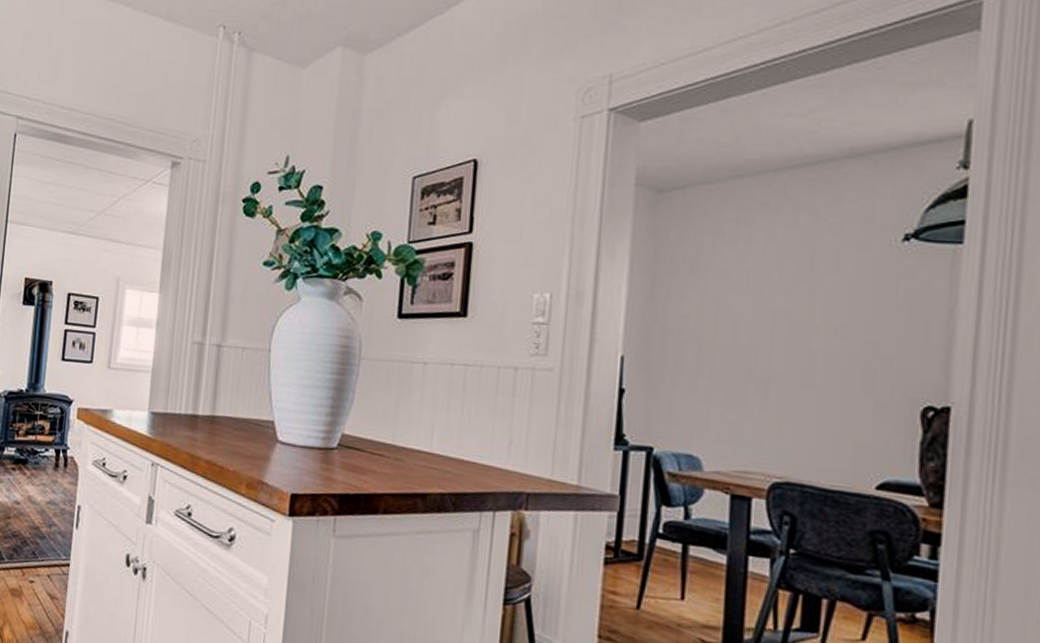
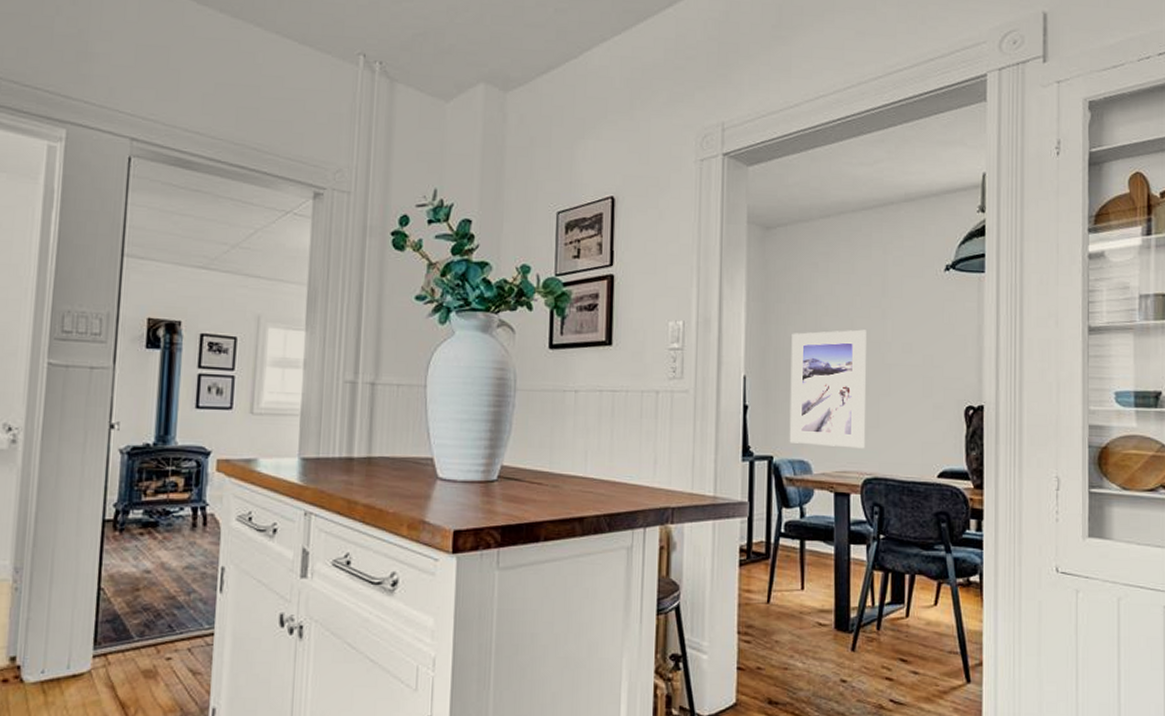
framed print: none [674,308,786,448] -> present [789,329,866,449]

